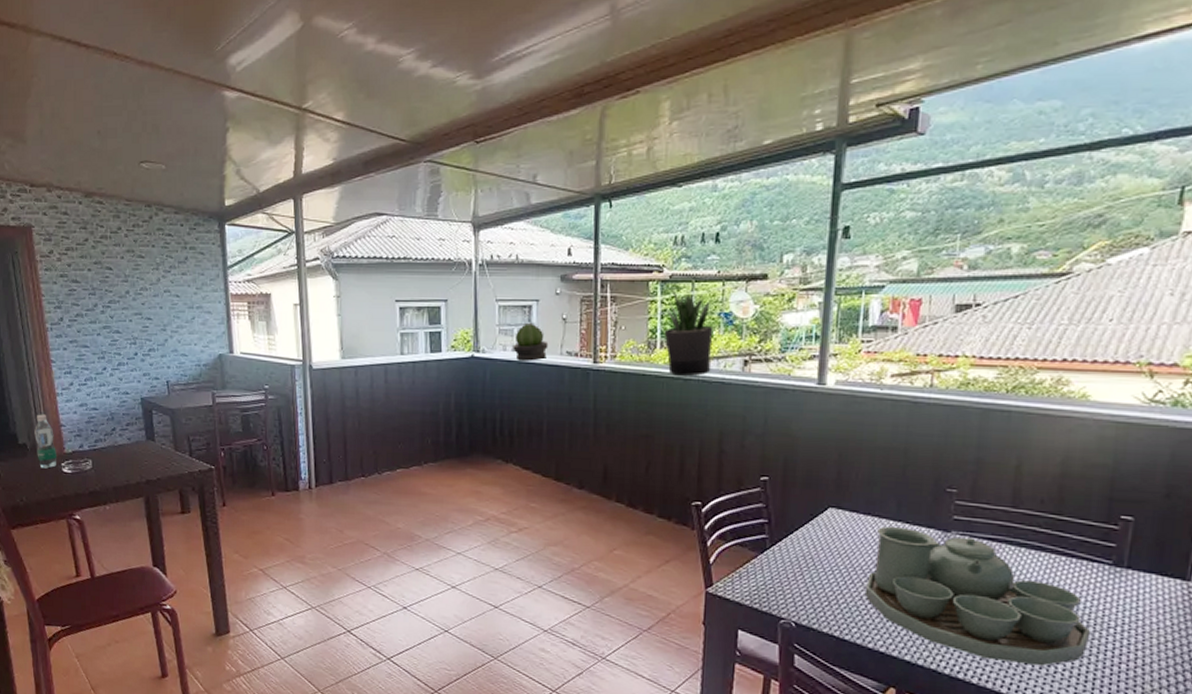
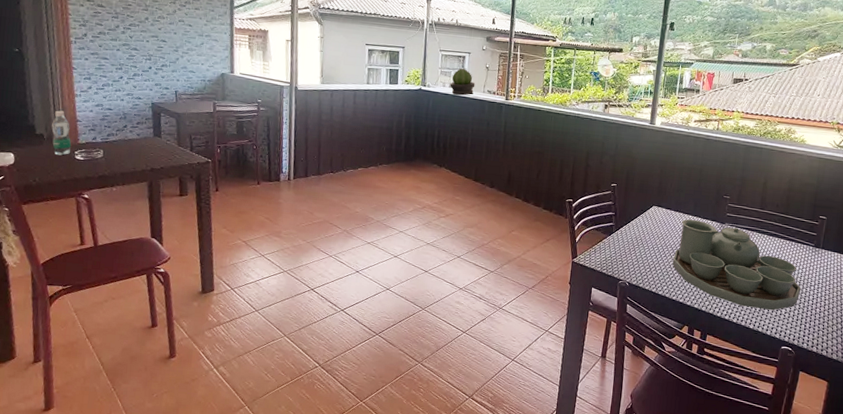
planter: present [663,288,714,377] -> none [554,53,587,114]

